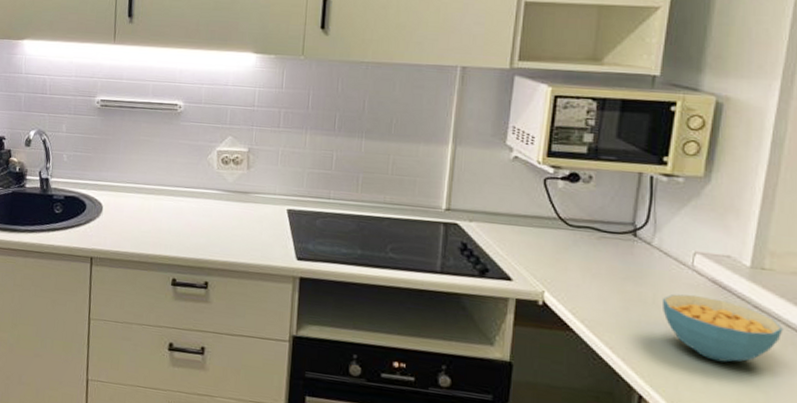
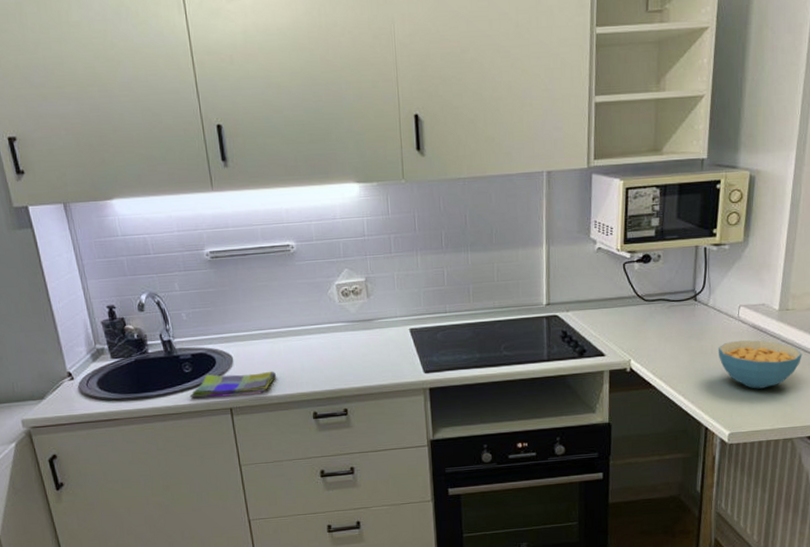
dish towel: none [55,218,143,249] -> present [190,371,277,398]

